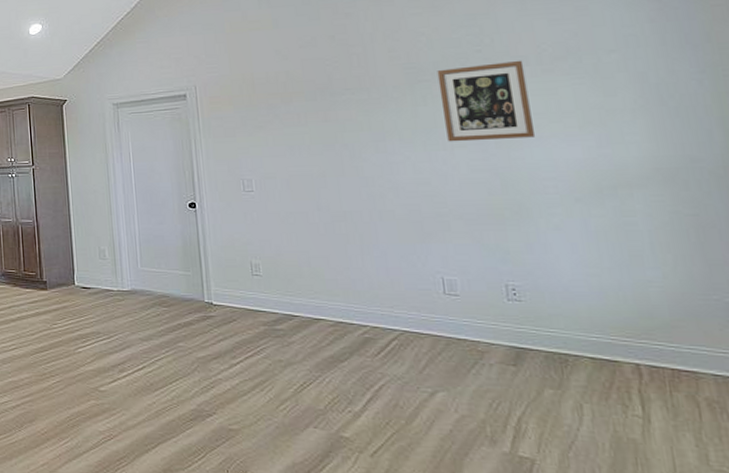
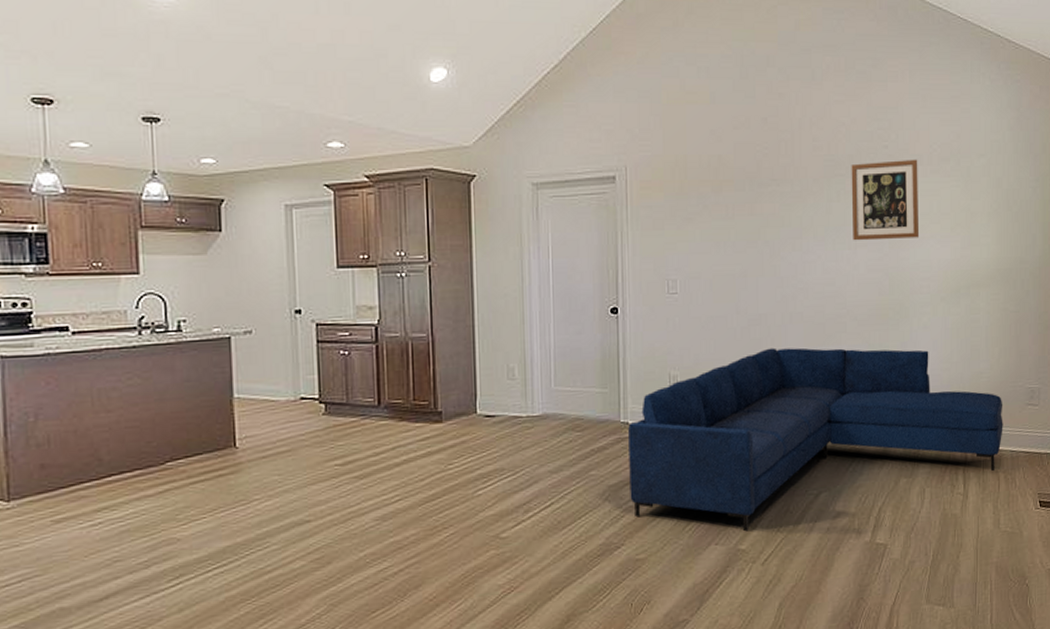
sofa: none [213,243,696,420] -> present [628,347,1003,532]

